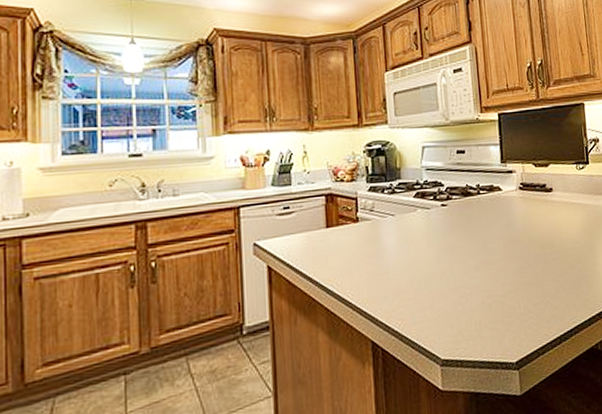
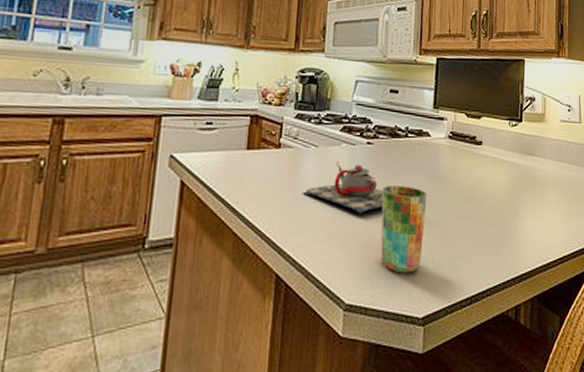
teapot: none [385,227,465,274] -> present [302,161,384,214]
cup: none [462,241,508,324] -> present [380,186,427,273]

